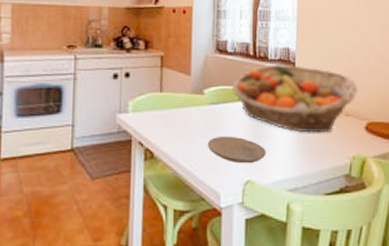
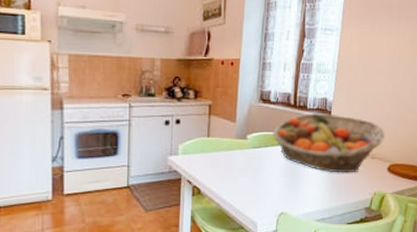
plate: present [207,136,266,164] -> none [248,175,299,199]

